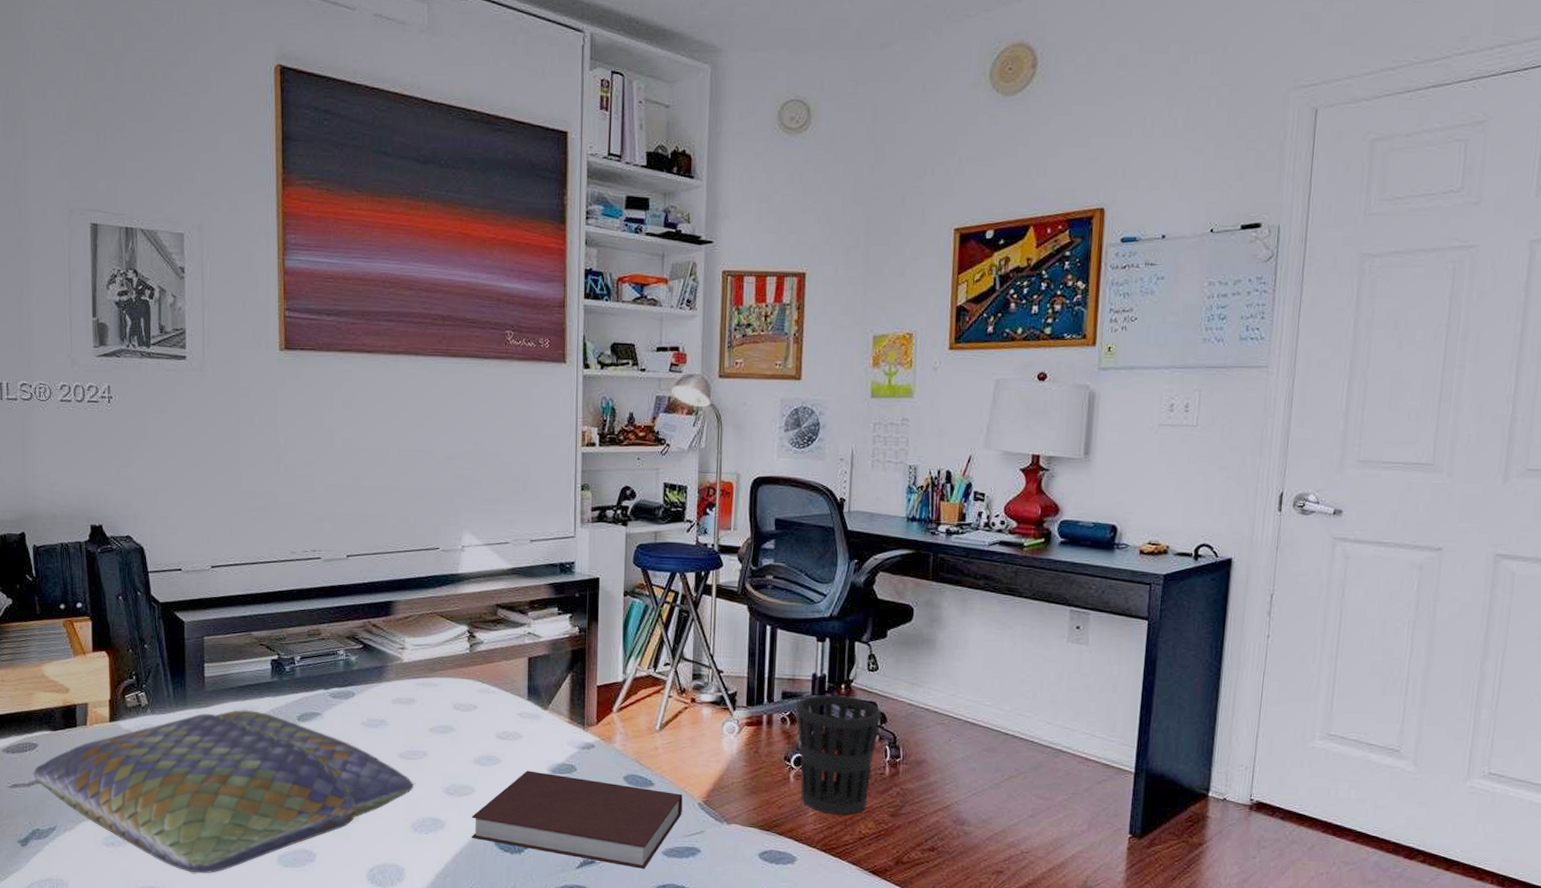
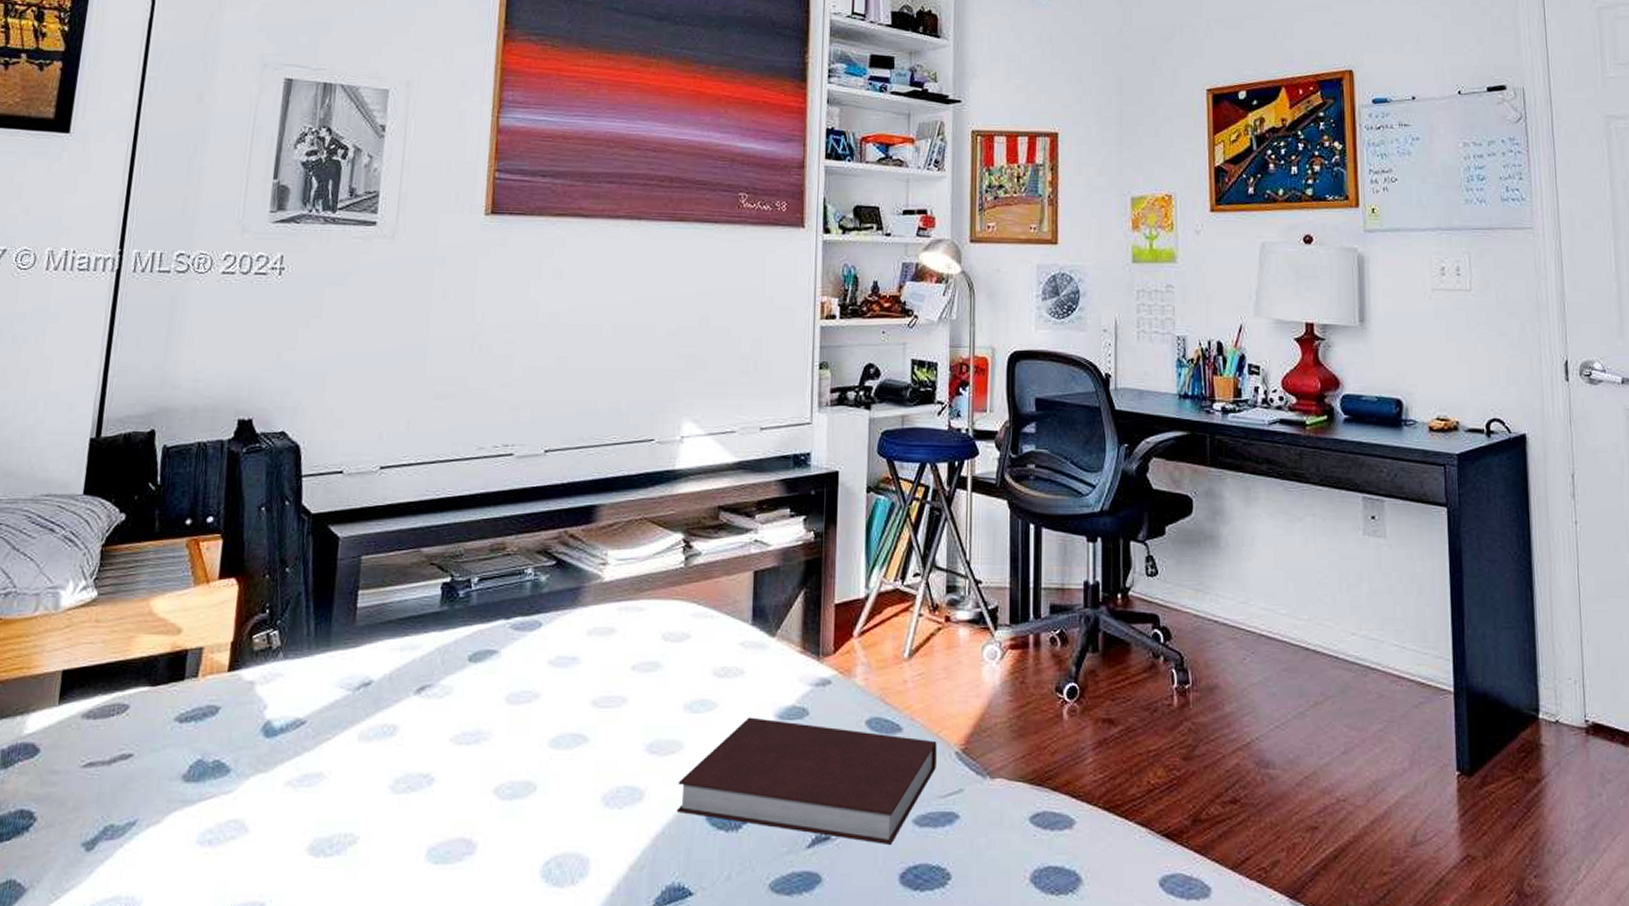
cushion: present [32,709,414,874] -> none [116,648,608,879]
wastebasket: present [796,694,882,815] -> none [1067,606,1165,761]

